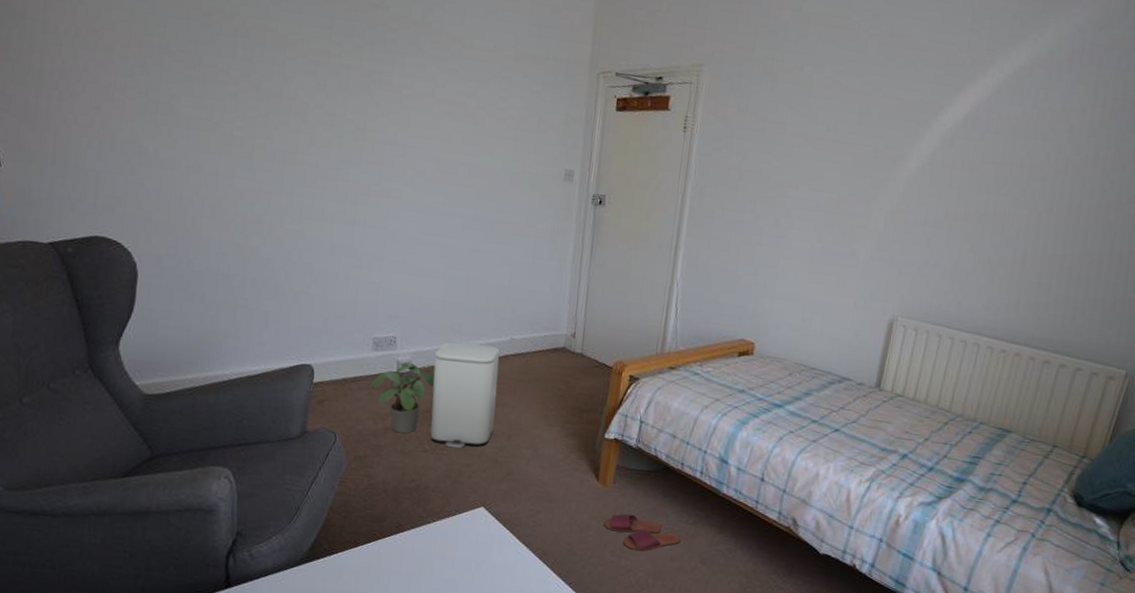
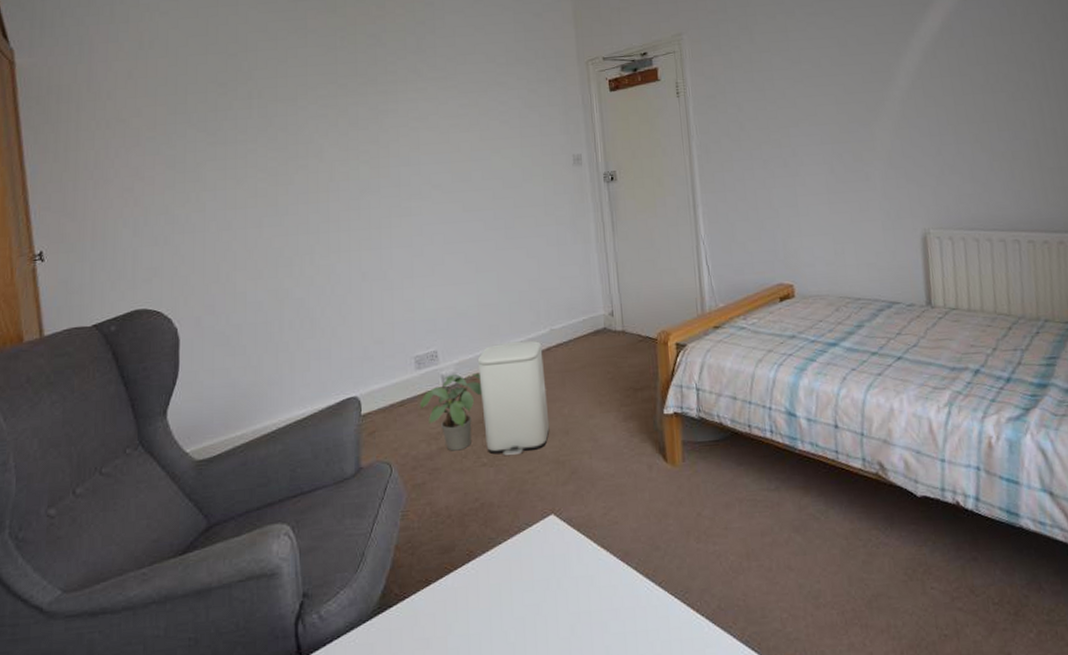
slippers: present [604,513,681,551] -> none [682,491,767,531]

